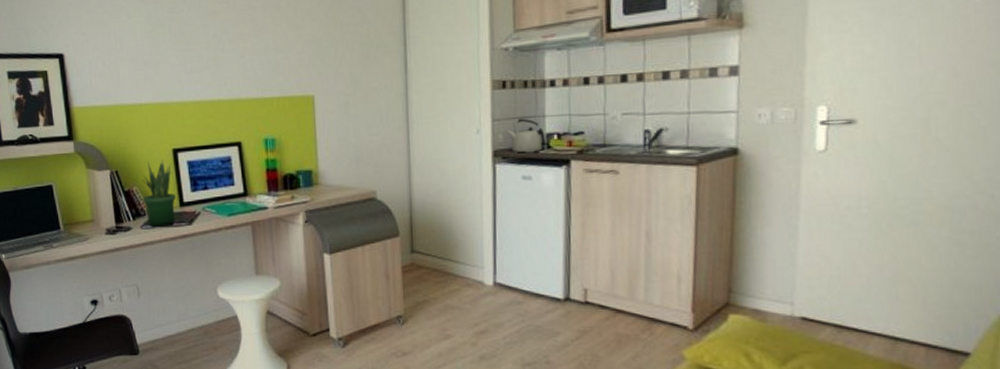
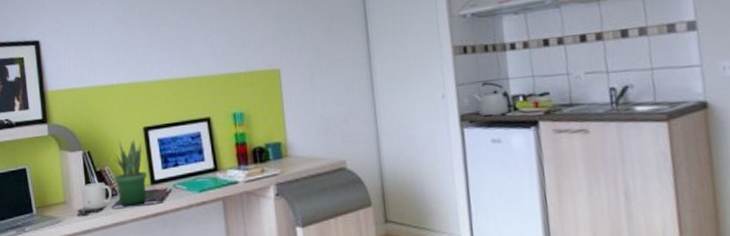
mug: none [108,202,141,229] -> present [80,182,113,211]

